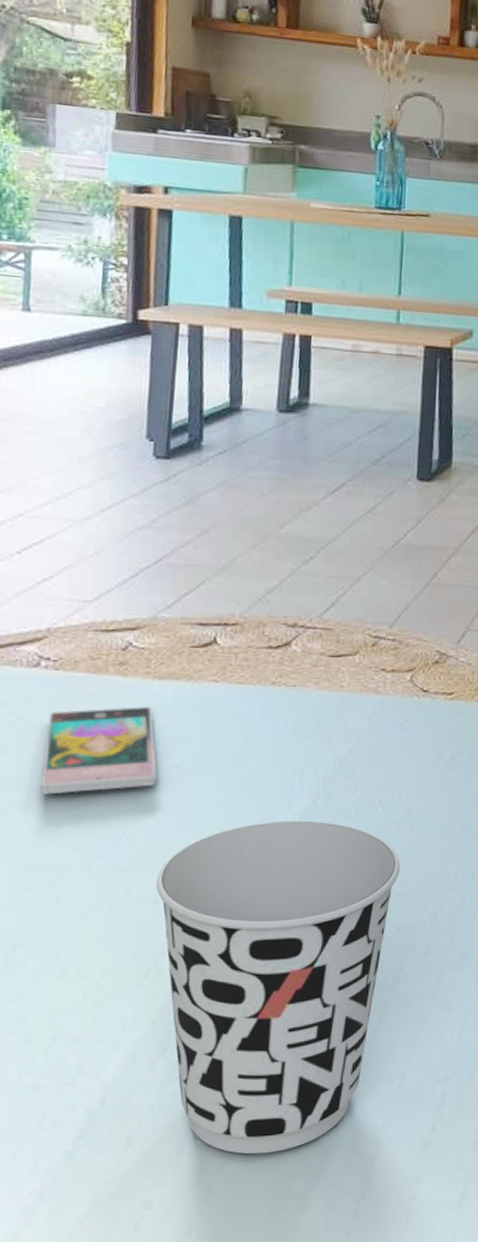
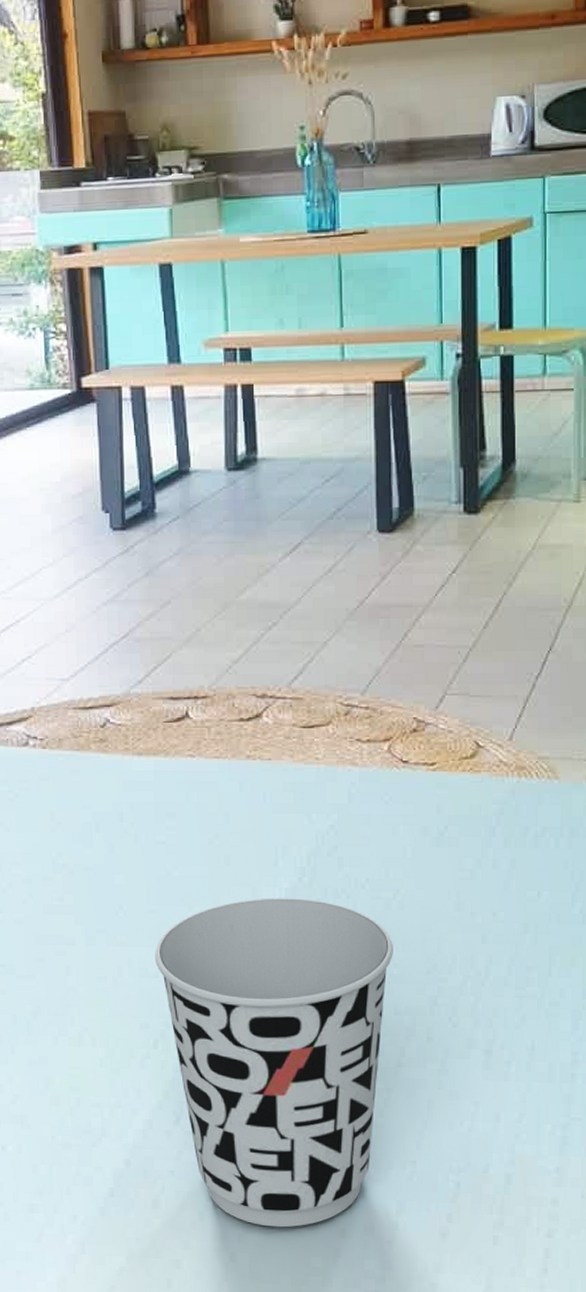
smartphone: present [39,707,157,795] -> none [40,783,145,870]

